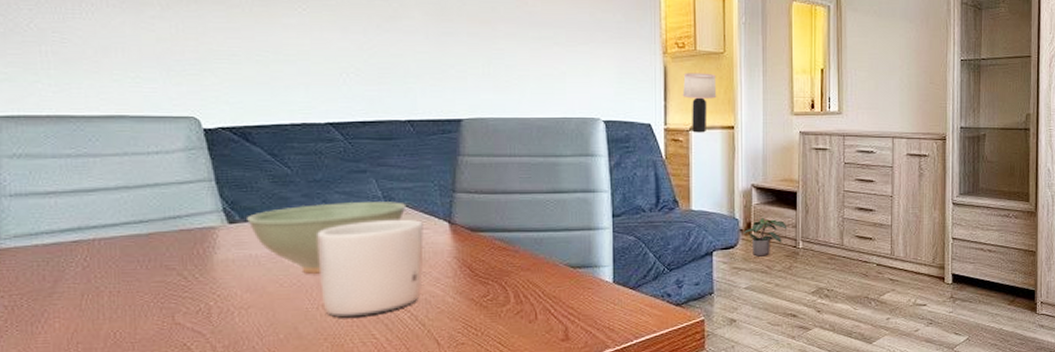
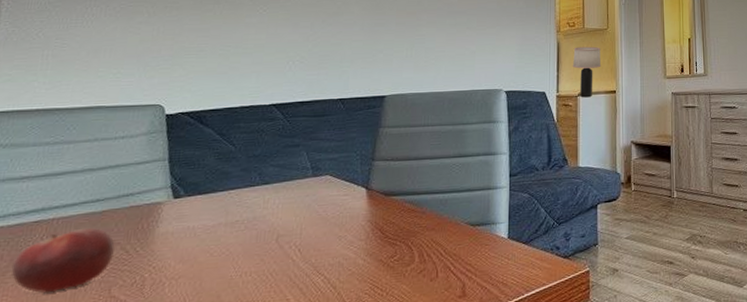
fruit: none [57,250,172,316] -> present [11,227,116,293]
bowl: present [247,202,407,275] -> none [190,171,331,244]
mug: present [317,219,424,318] -> none [245,187,344,284]
potted plant: present [743,218,788,258] -> none [624,171,663,208]

